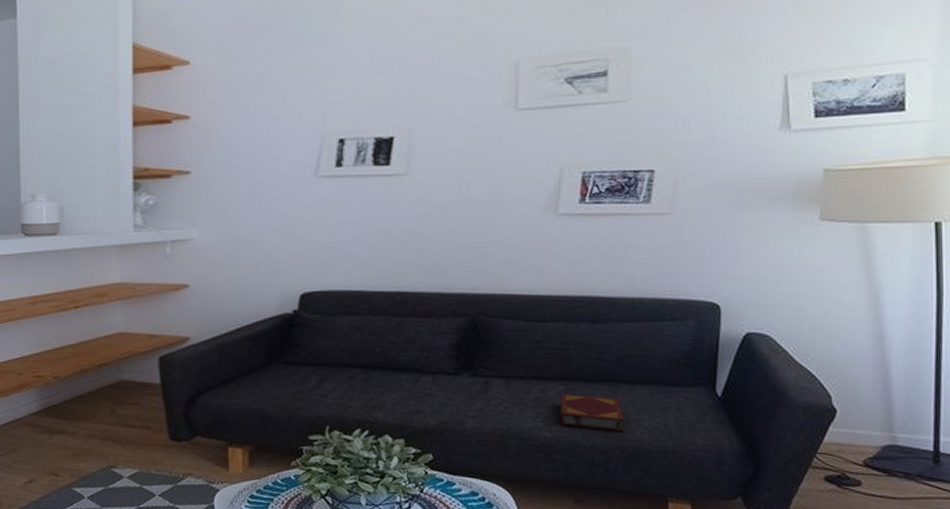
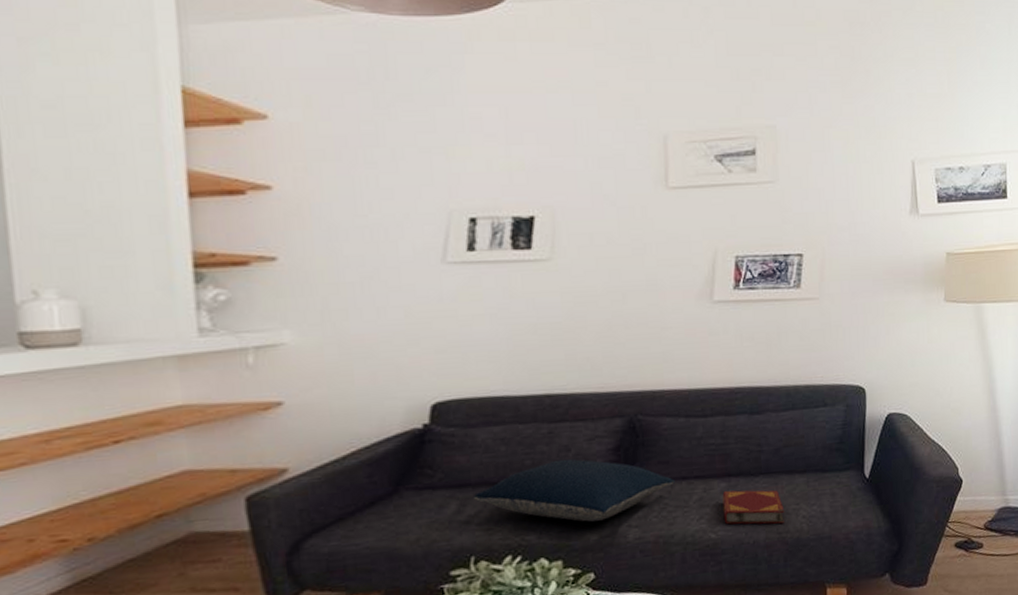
pillow: none [330,349,513,408] -> present [472,459,675,522]

